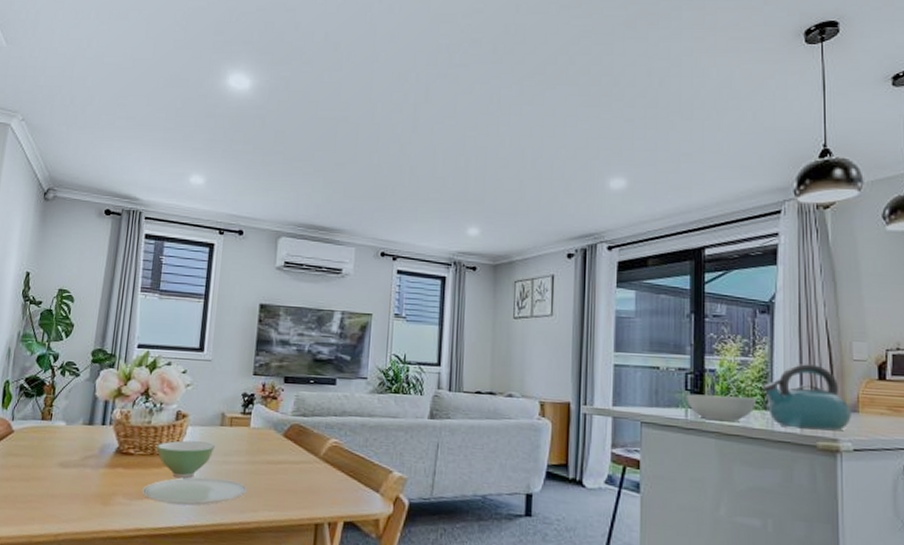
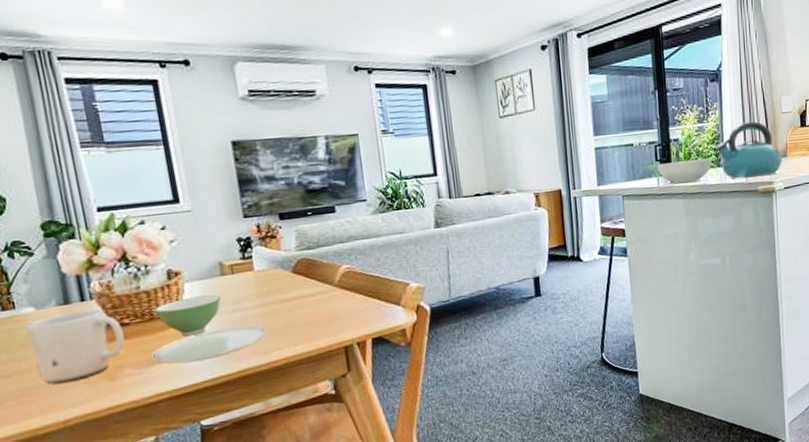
mug: none [51,432,127,497] -> present [26,309,125,384]

